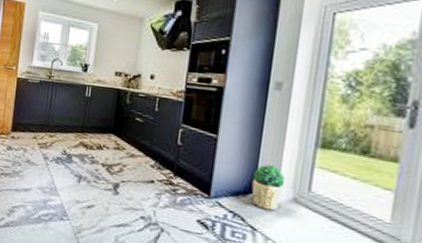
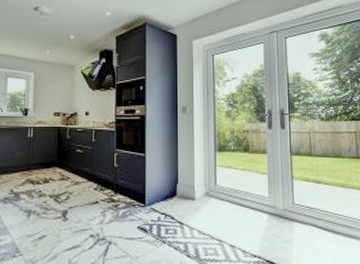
potted plant: present [252,164,285,211] -> none [176,170,198,206]

